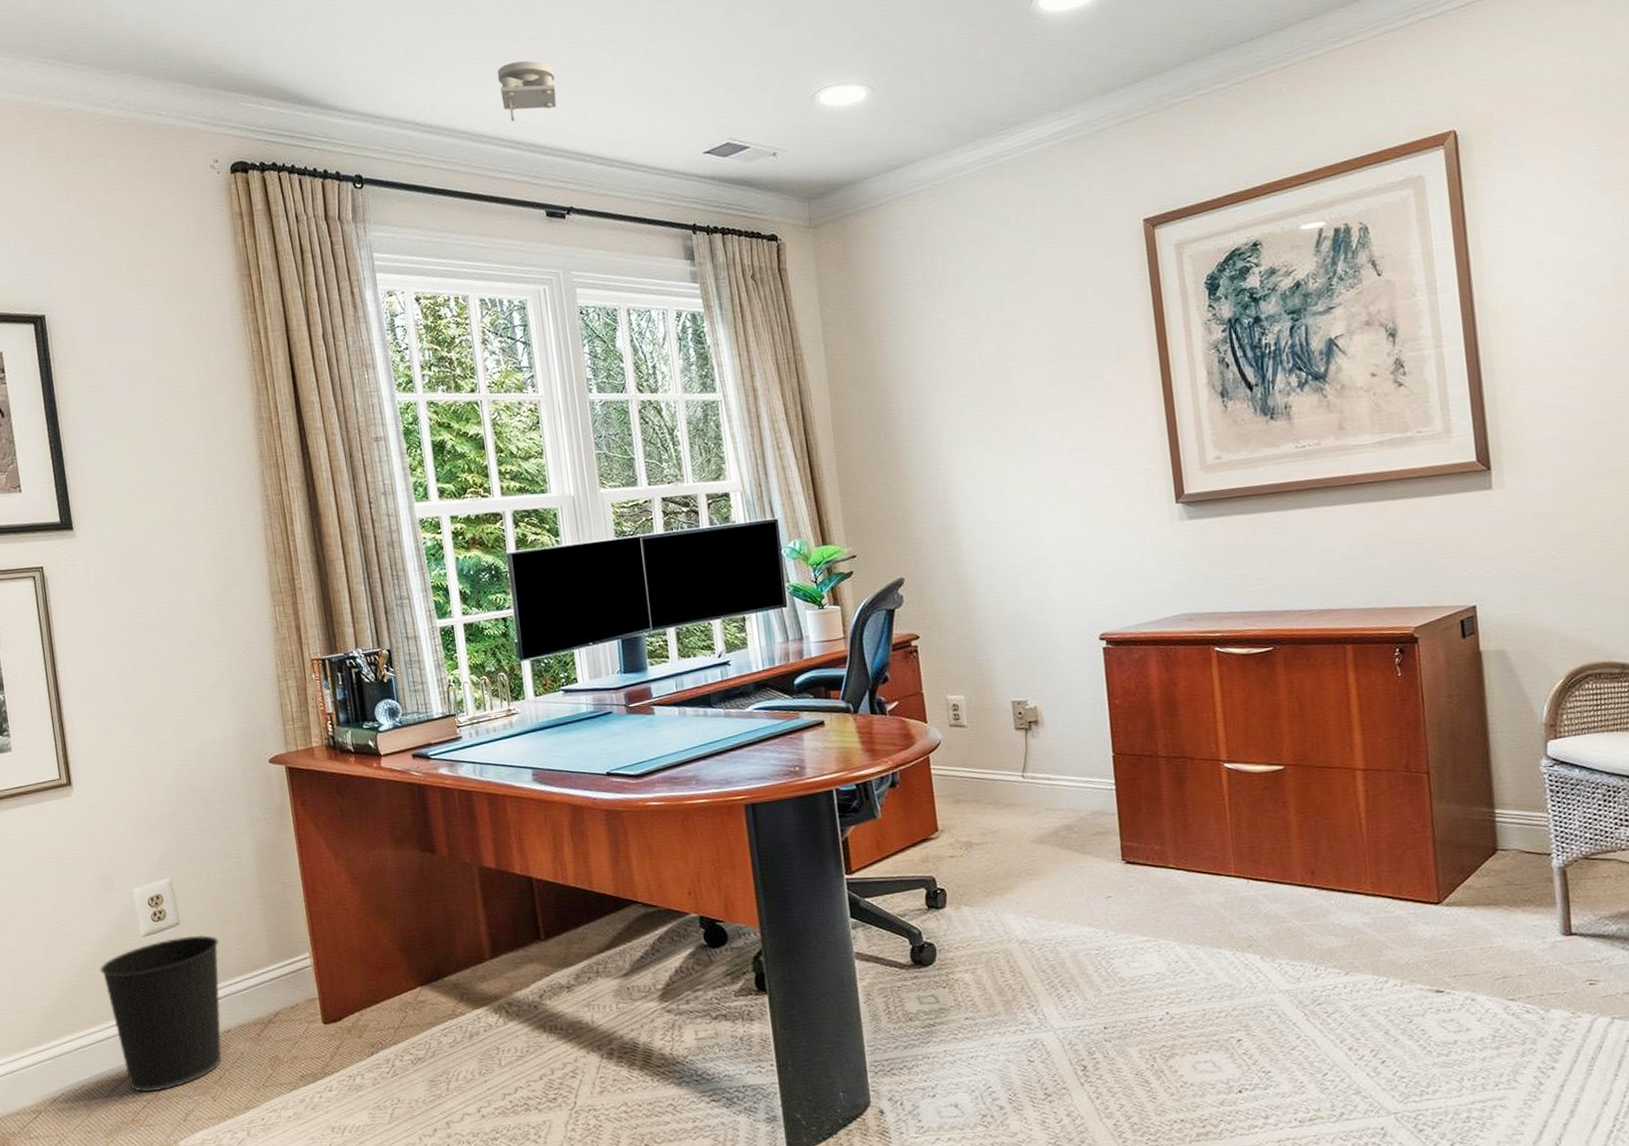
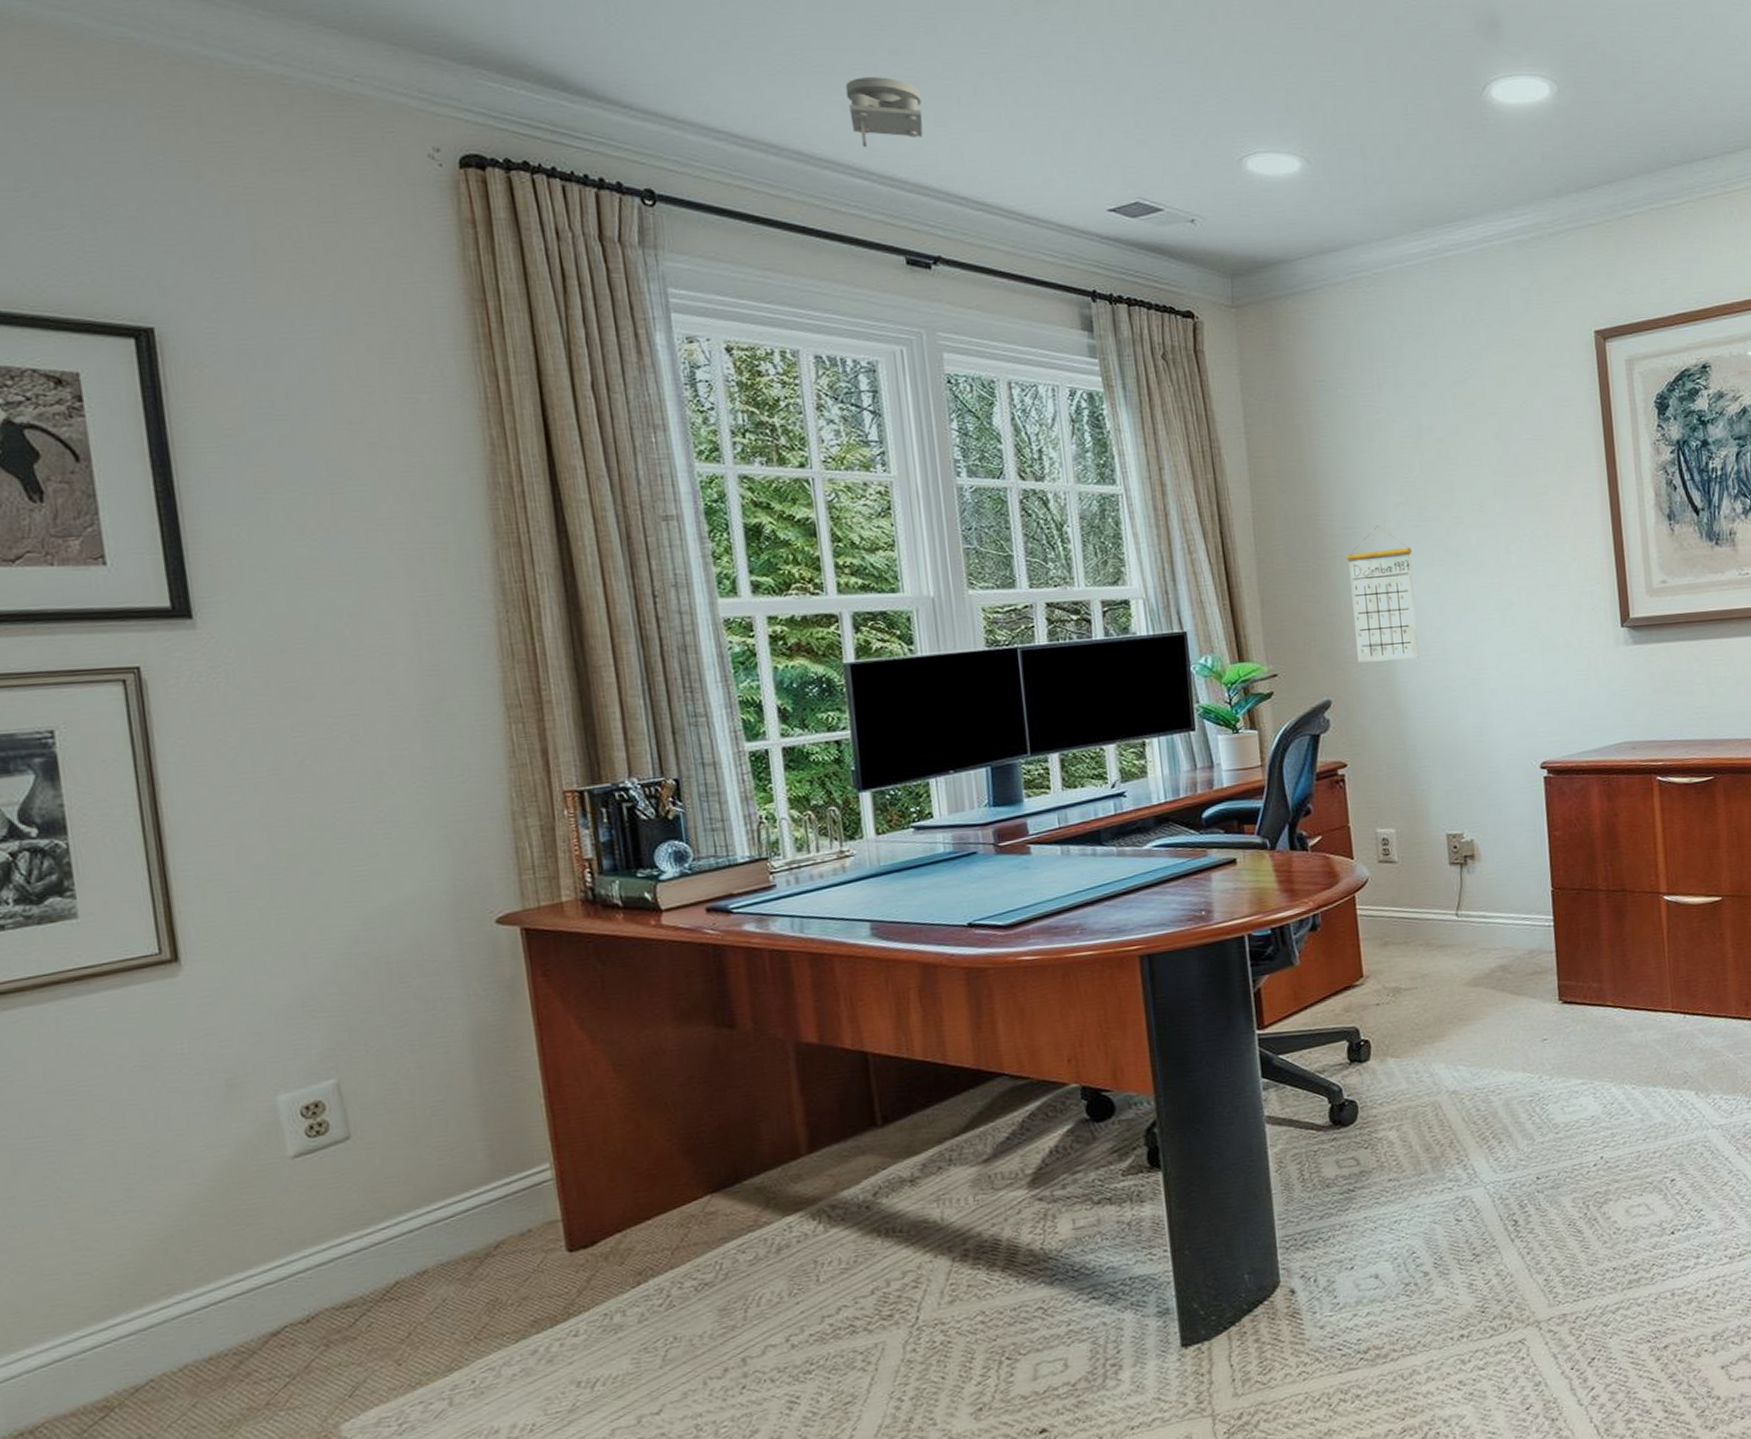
wastebasket: present [99,934,222,1093] -> none [217,1150,413,1366]
calendar: none [915,417,982,543] -> present [1347,526,1419,663]

